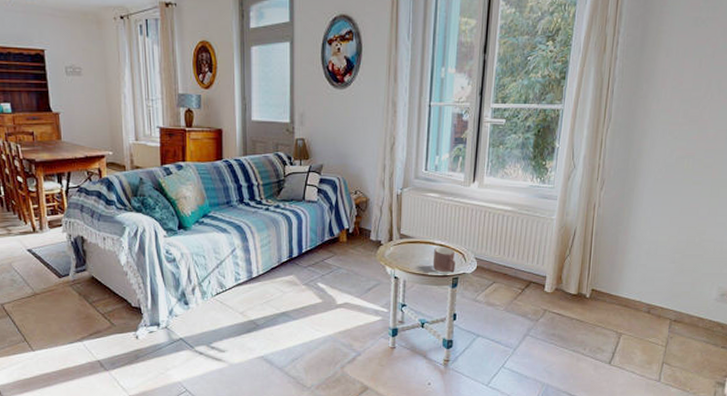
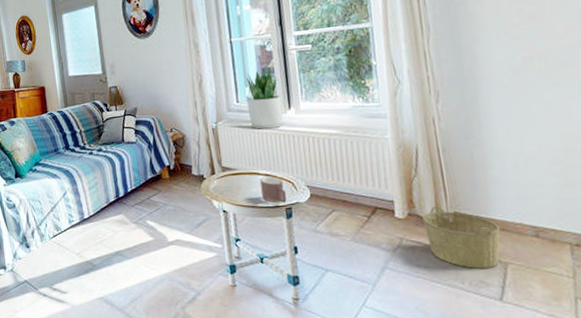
planter: none [434,138,468,200] -> present [246,67,283,129]
basket: none [565,283,624,339] -> present [421,206,501,270]

